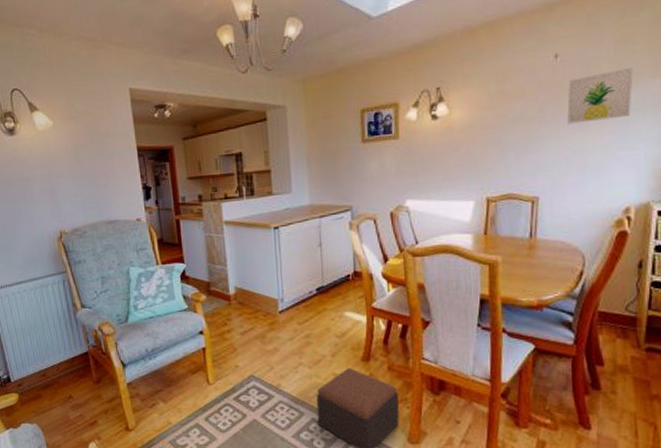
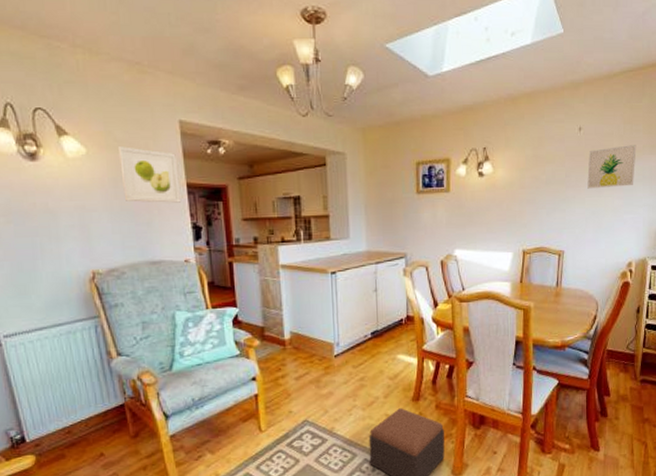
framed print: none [79,116,132,167] -> present [119,146,180,203]

